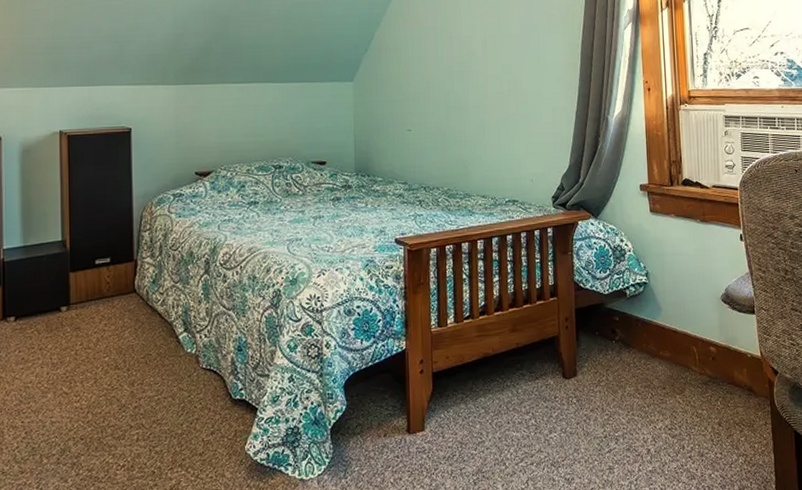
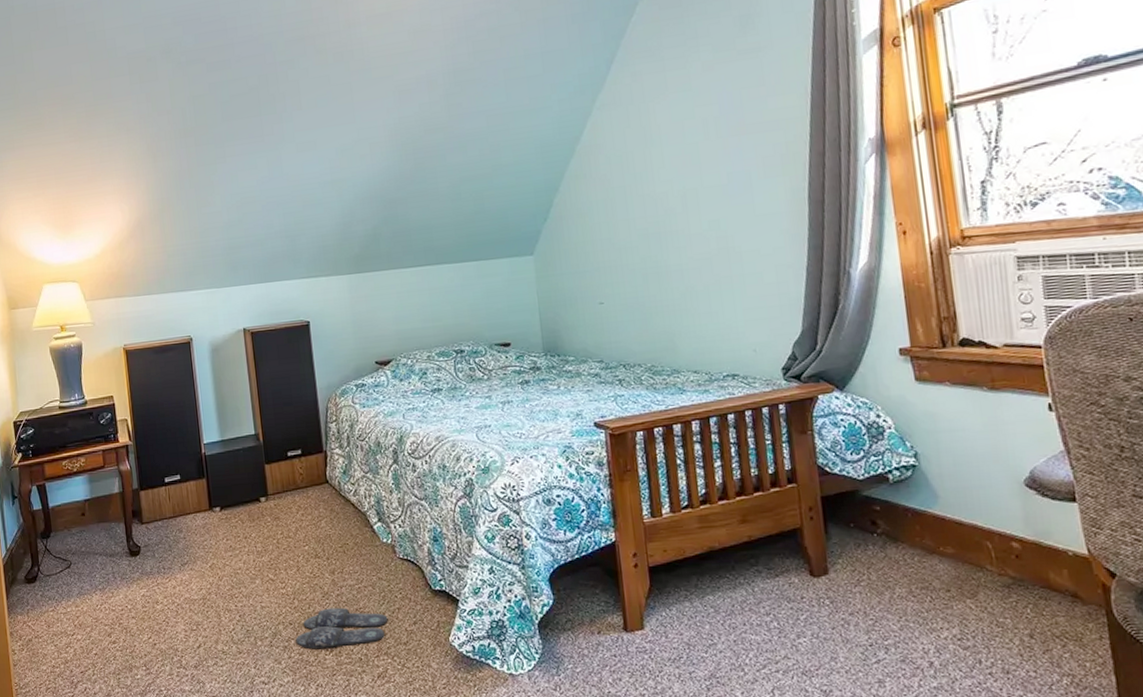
slippers: none [86,420,186,465] -> present [295,607,388,650]

